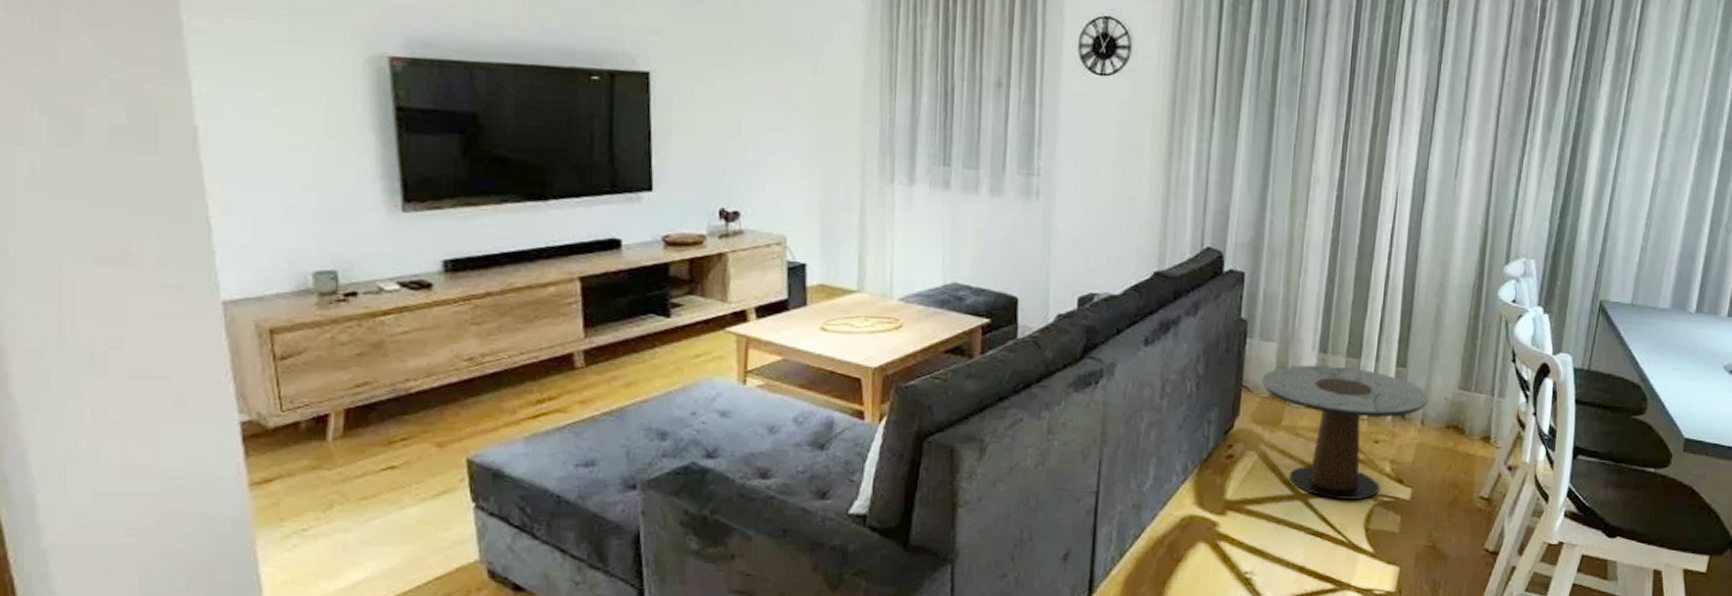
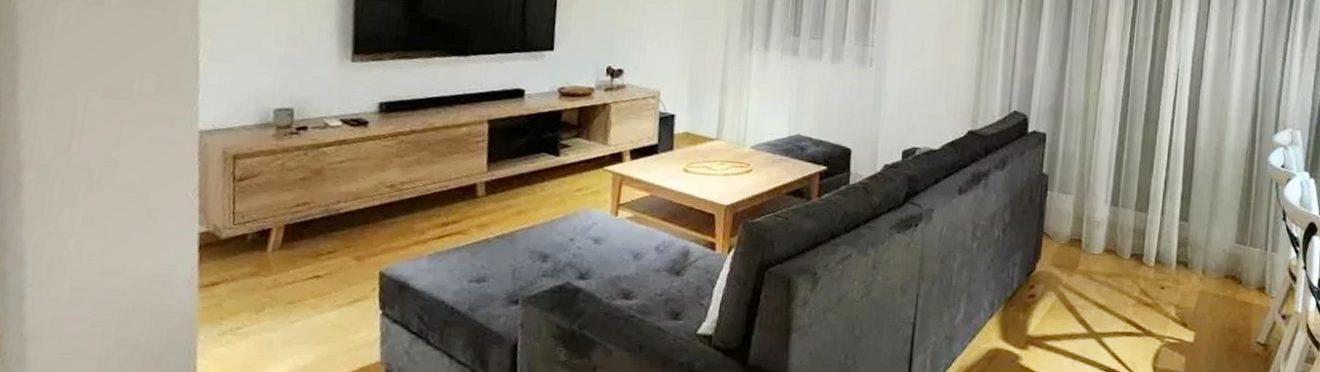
side table: present [1261,365,1430,500] -> none [1060,216,1210,340]

